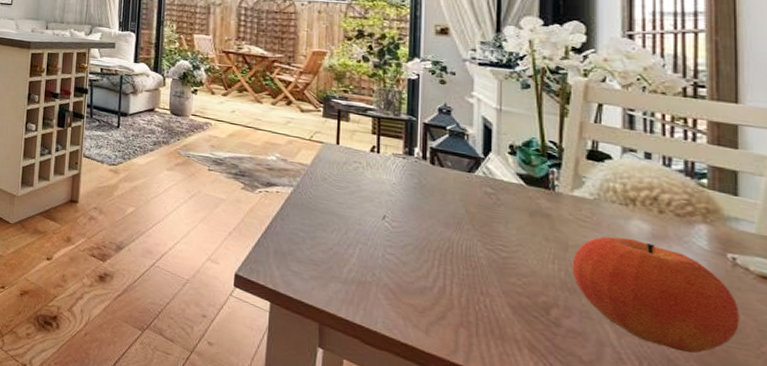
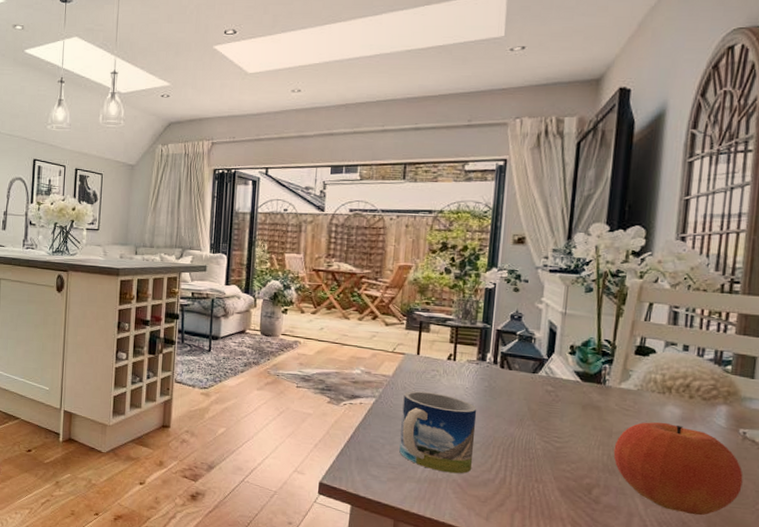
mug: none [322,182,407,278] -> present [399,391,477,474]

